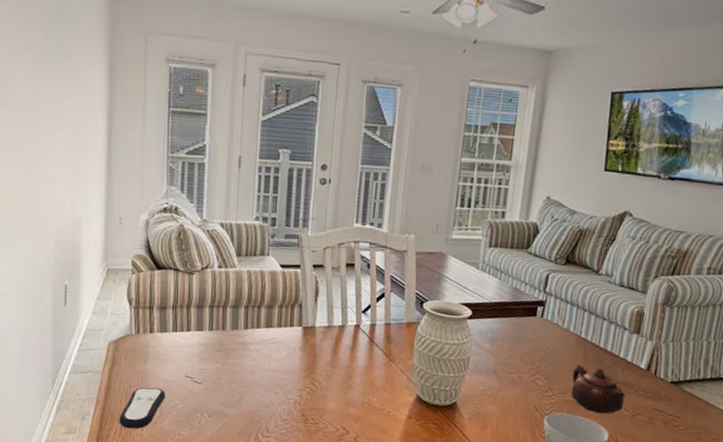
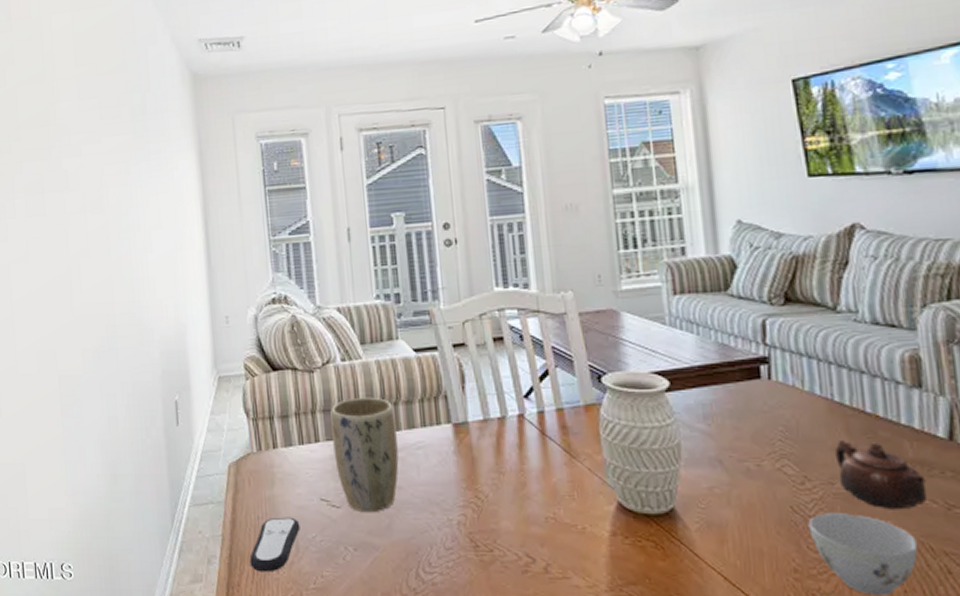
plant pot: none [202,298,257,390] -> present [330,397,399,513]

